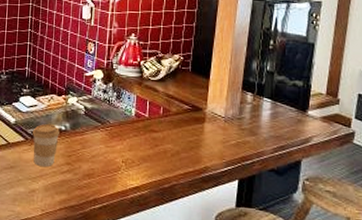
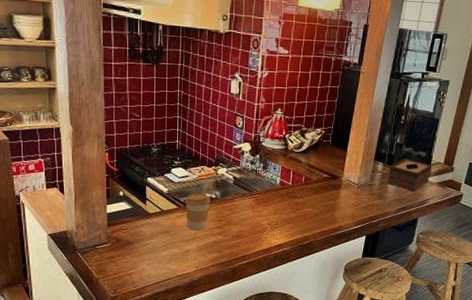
tissue box: none [258,87,312,127] -> present [386,158,432,192]

